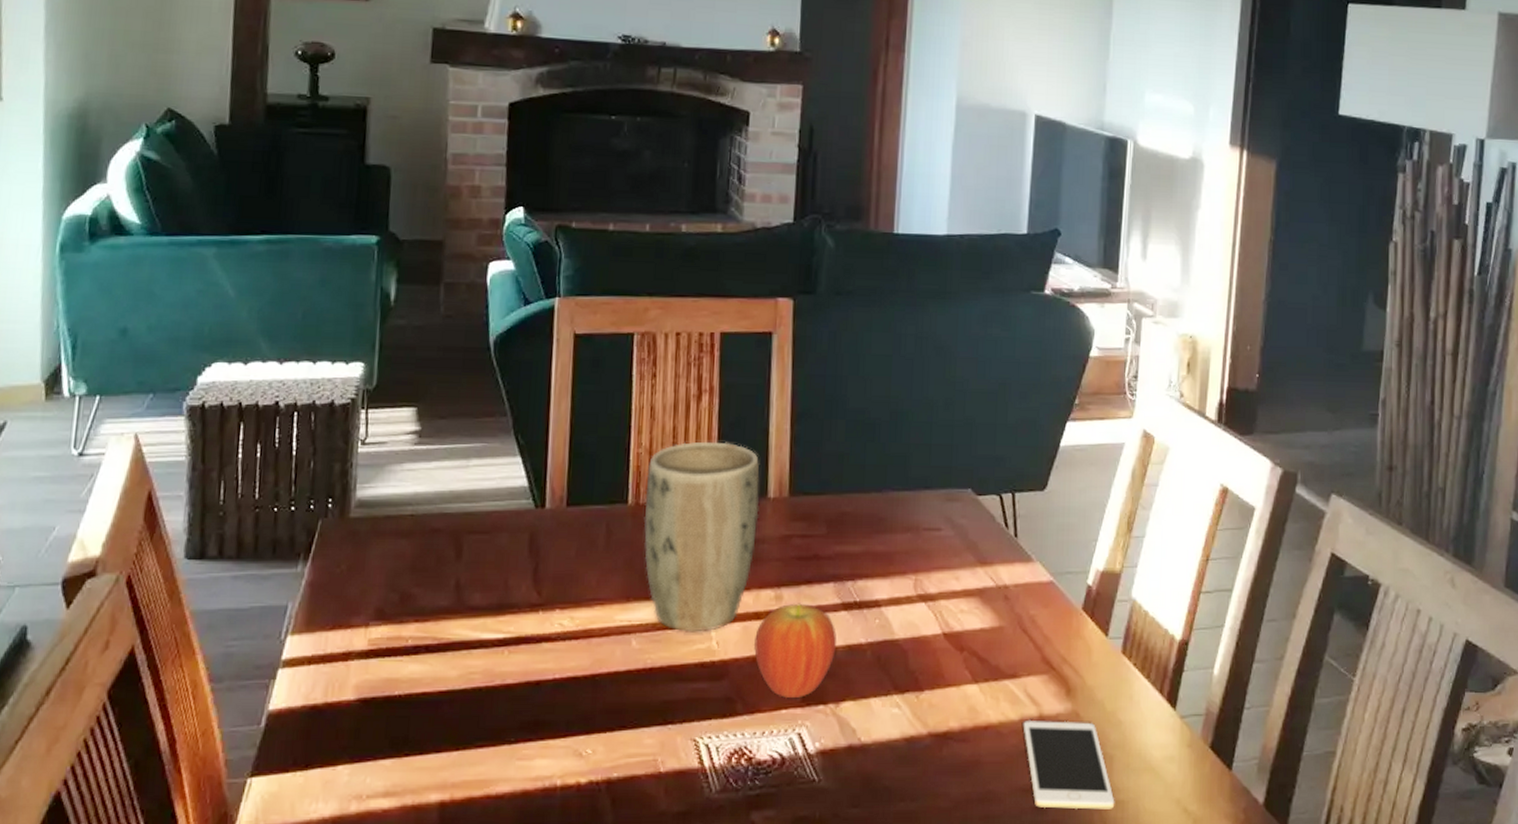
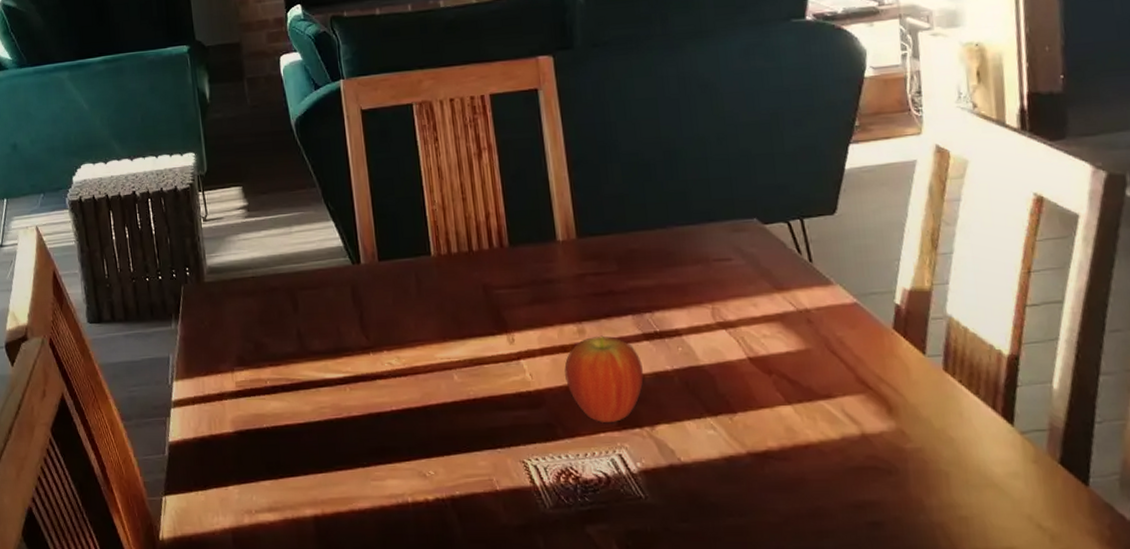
plant pot: present [644,441,760,632] -> none [443,193,552,366]
cell phone: present [1023,721,1115,810] -> none [845,438,958,525]

